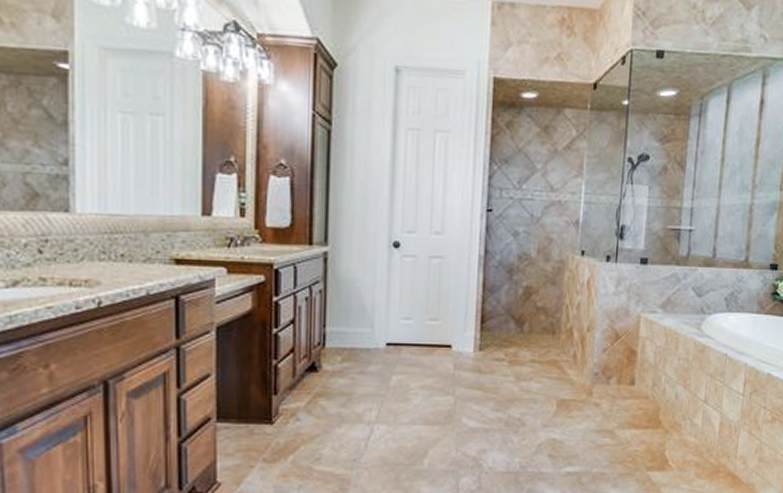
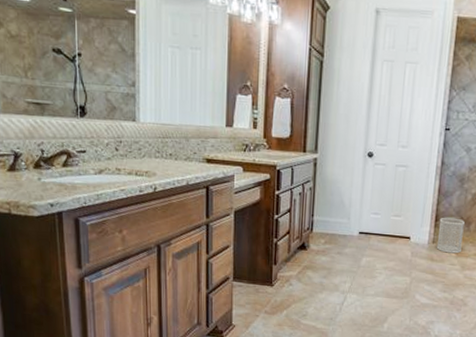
wastebasket: none [484,317,517,362] -> present [436,217,465,254]

